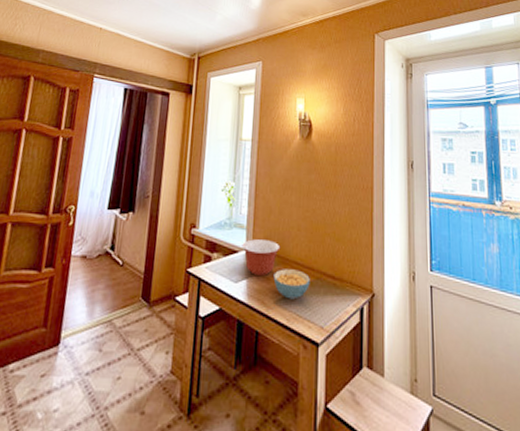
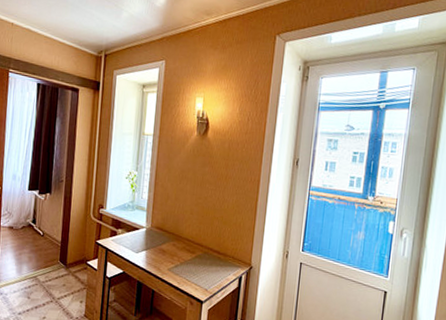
mixing bowl: present [242,239,281,276] -> none [142,219,175,249]
cereal bowl: present [273,269,310,300] -> none [168,244,199,268]

